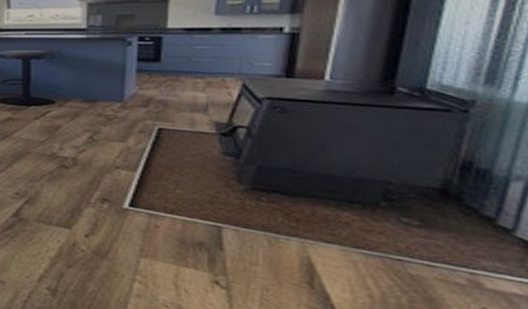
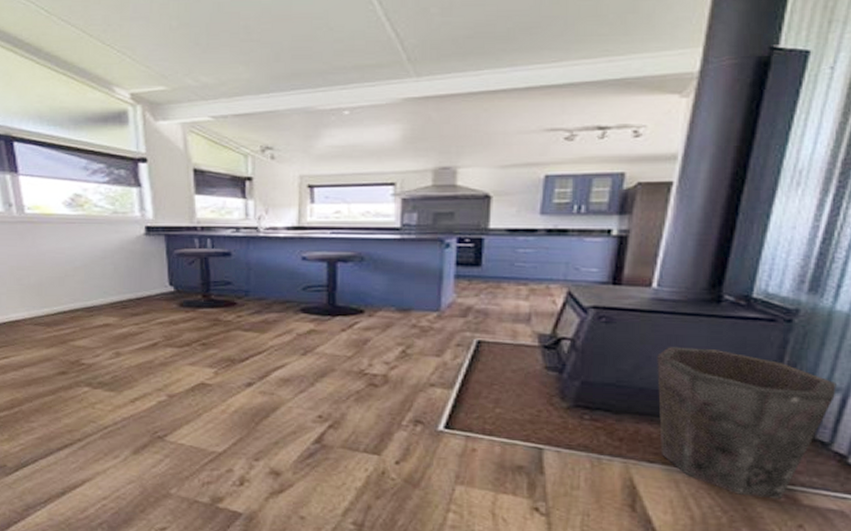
waste bin: none [331,135,518,283] -> present [657,347,837,500]

